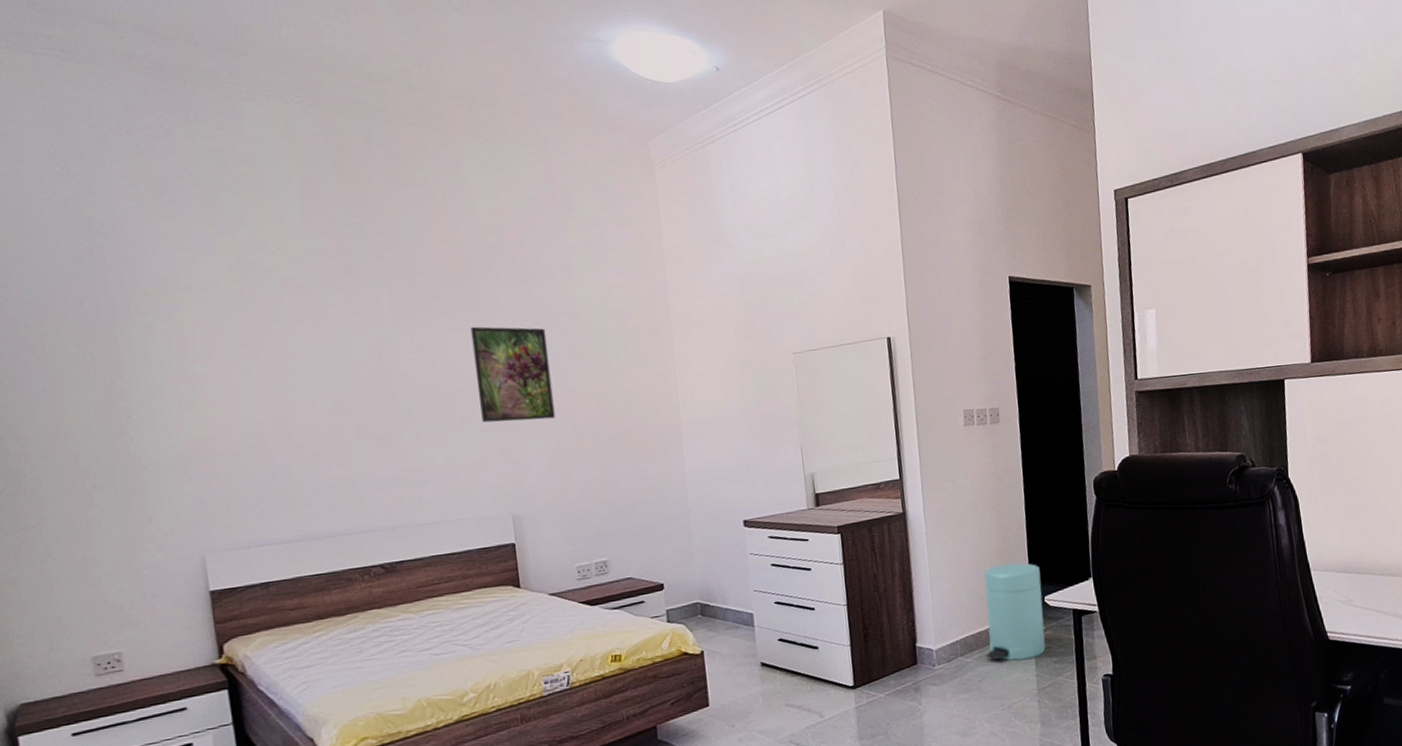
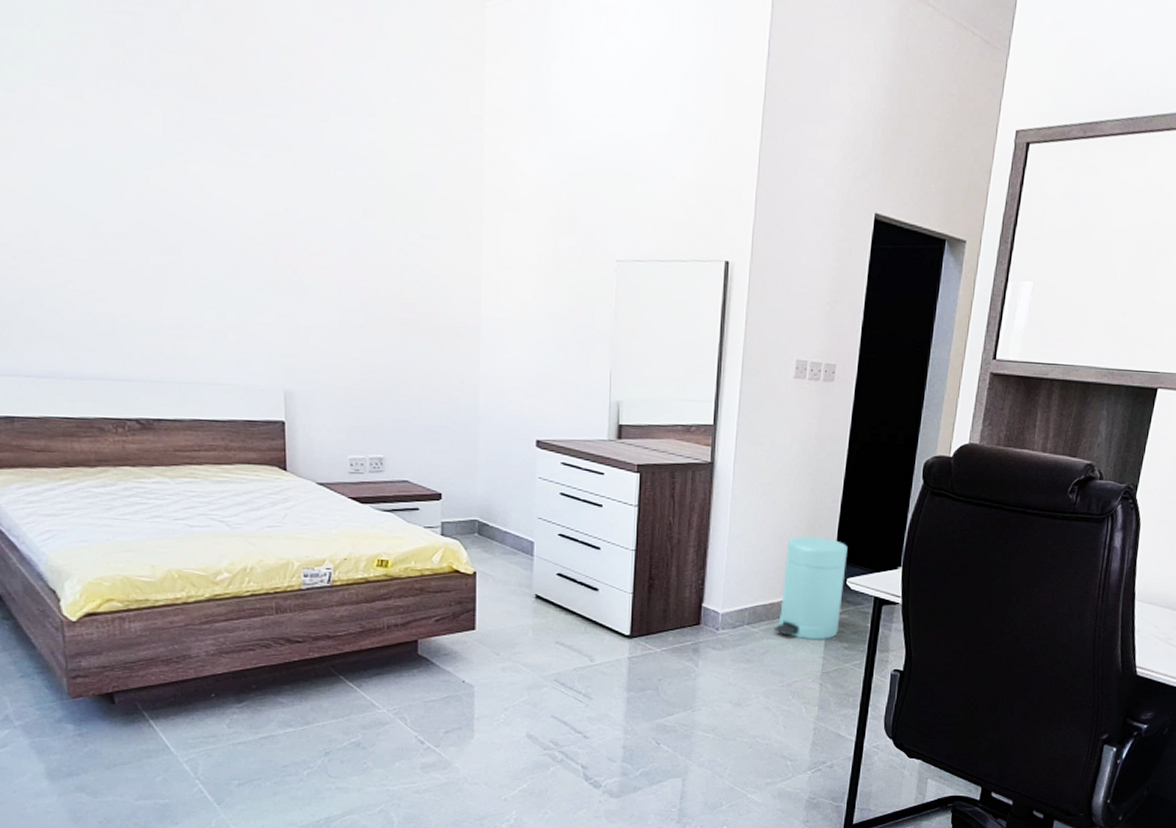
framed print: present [470,326,555,423] -> none [254,165,341,288]

